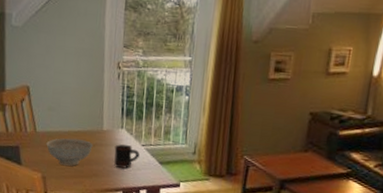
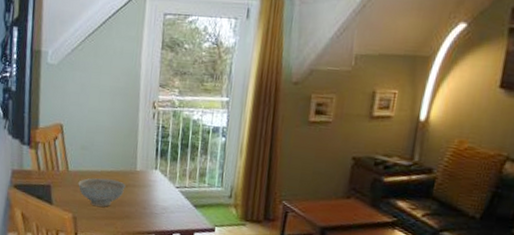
mug: present [113,144,140,169] -> none [146,185,174,211]

